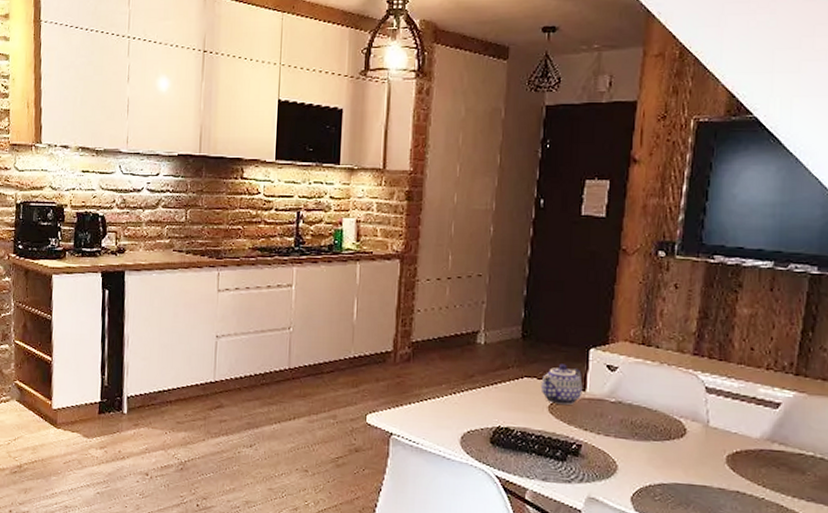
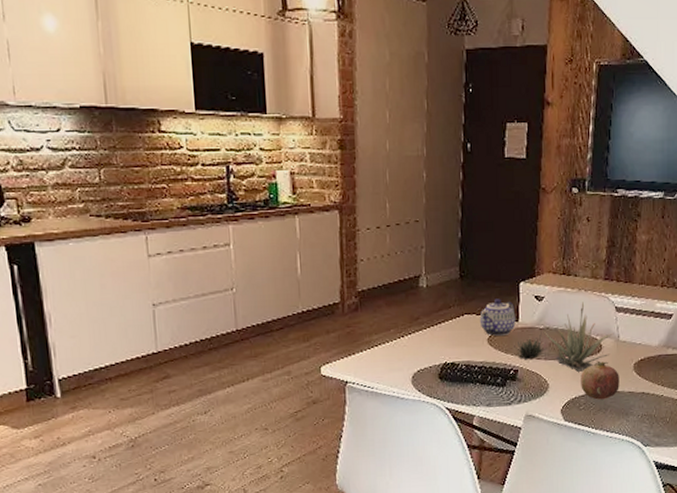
succulent plant: none [578,377,703,456] -> present [514,302,614,372]
fruit: none [657,446,707,493] -> present [581,360,619,400]

